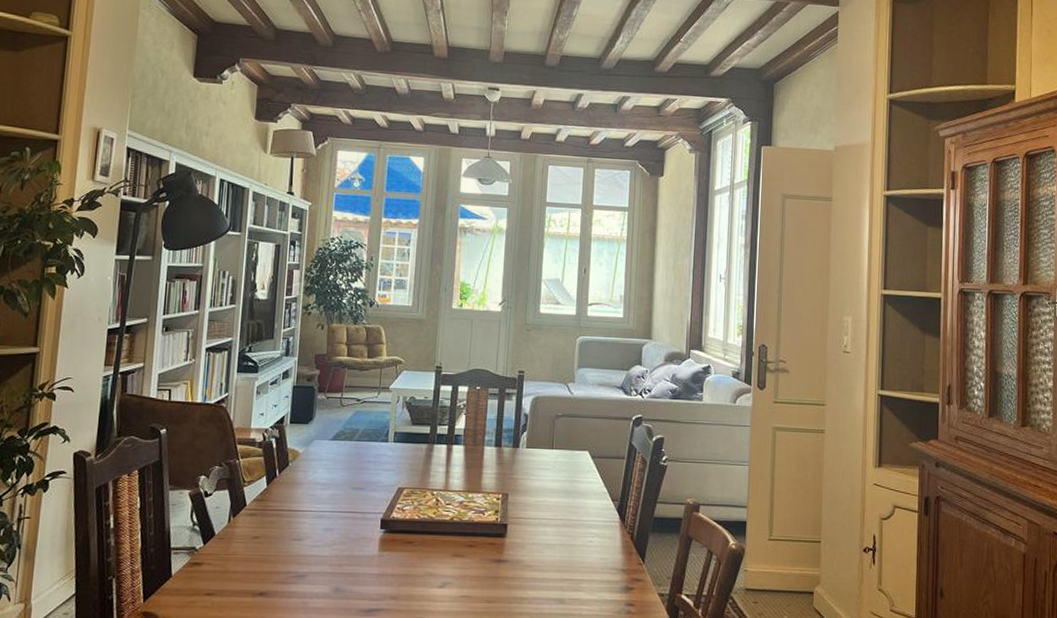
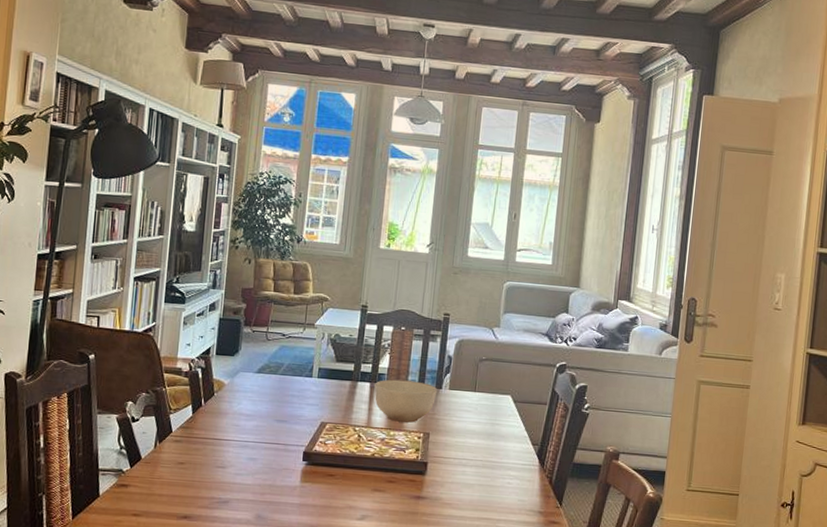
bowl: none [451,440,515,484] -> present [374,379,438,423]

